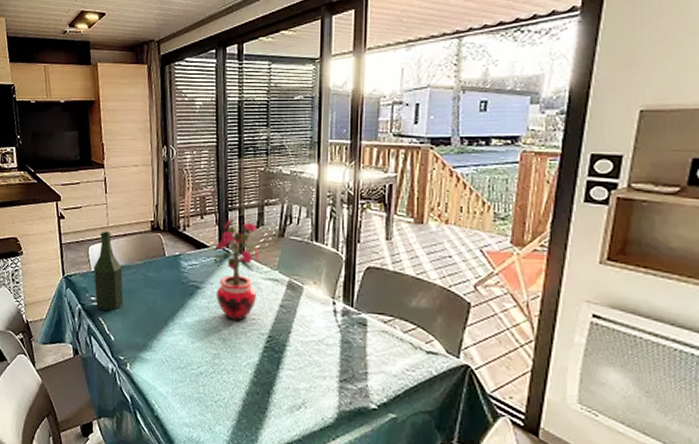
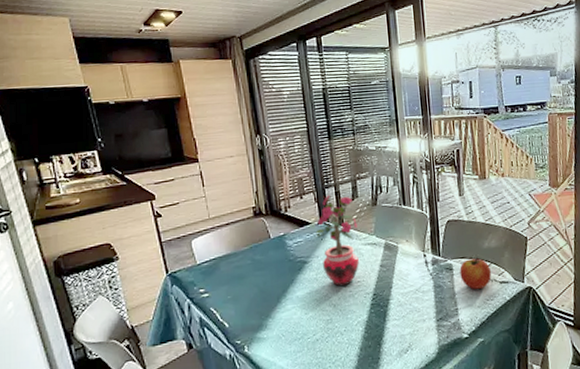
bottle: present [93,231,124,311] -> none [198,222,234,301]
apple: none [375,316,417,355] -> present [459,257,492,289]

